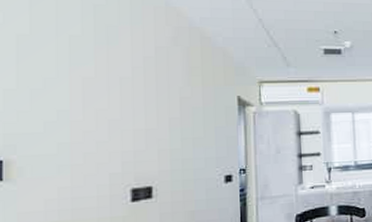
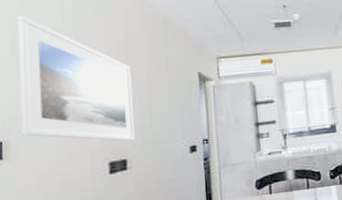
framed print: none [26,18,162,167] -> present [18,16,135,141]

